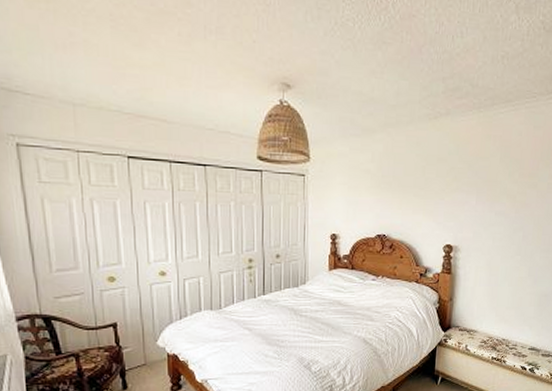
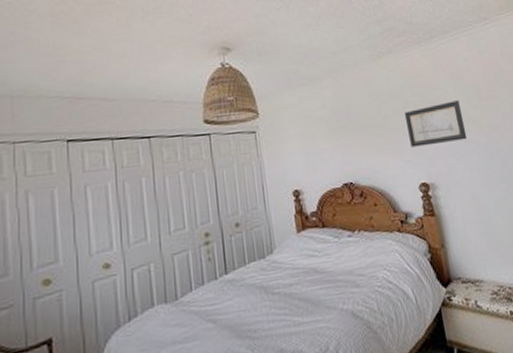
wall art: none [445,173,501,212] -> present [404,100,468,148]

